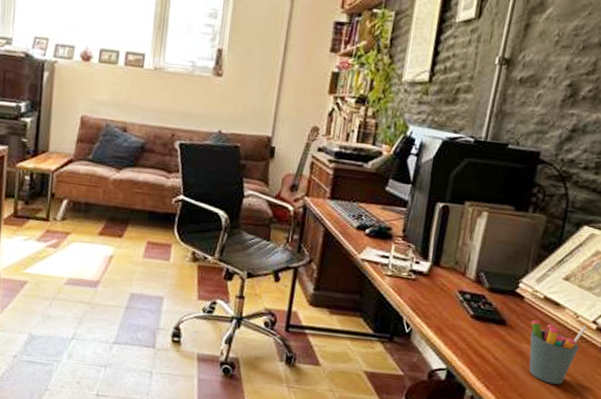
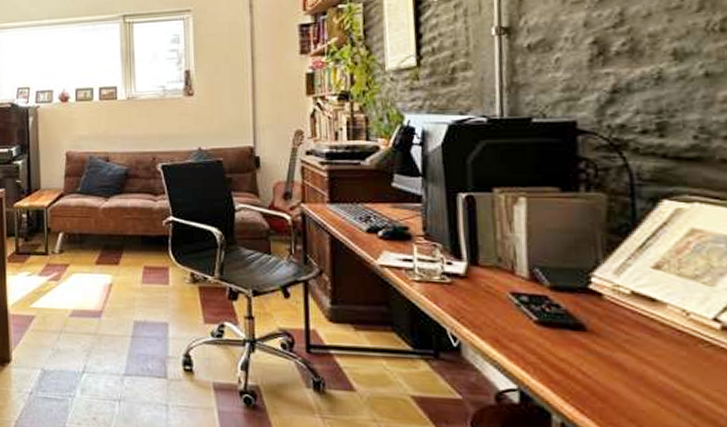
pen holder: present [529,320,587,385] -> none [620,321,706,405]

